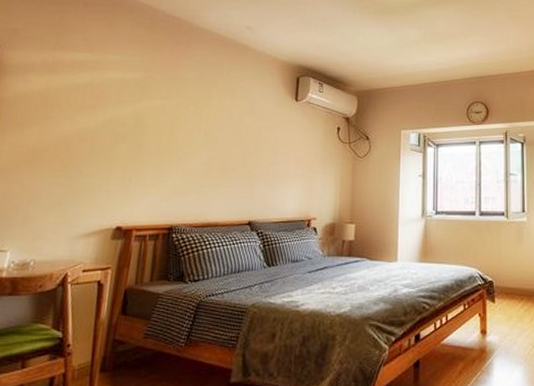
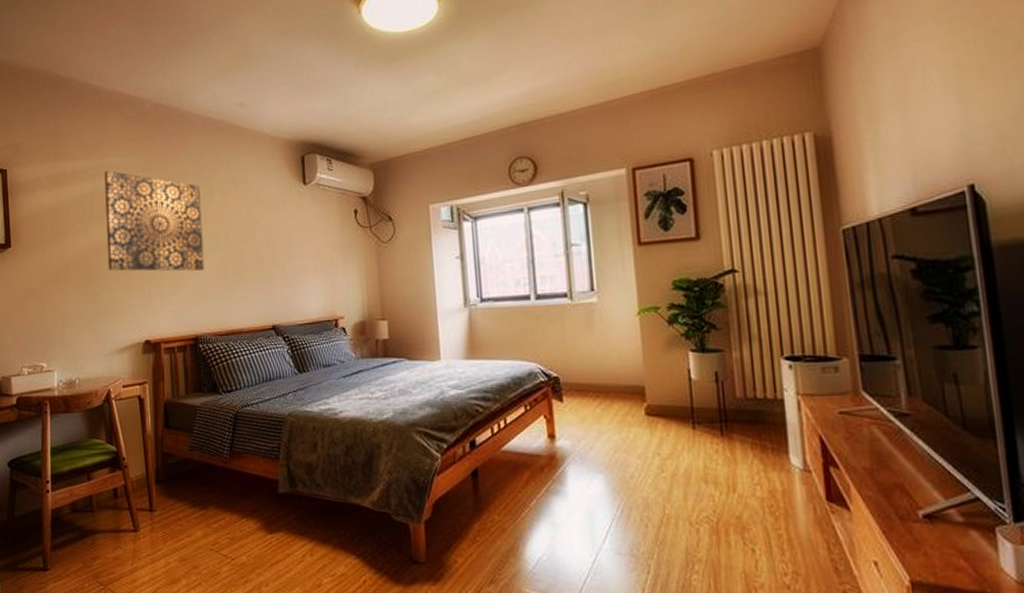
wall art: none [90,66,198,165] -> present [104,170,204,271]

